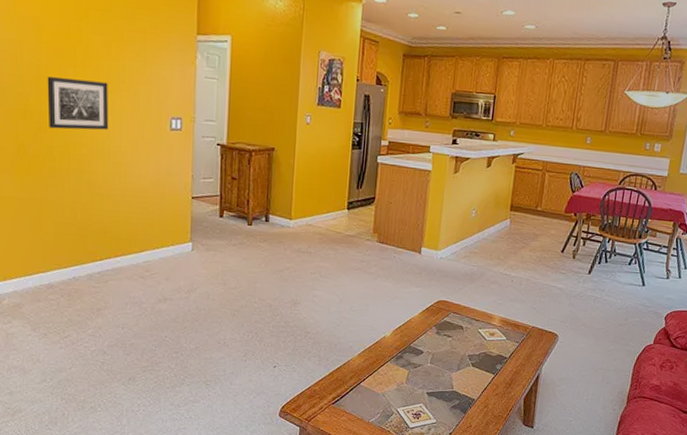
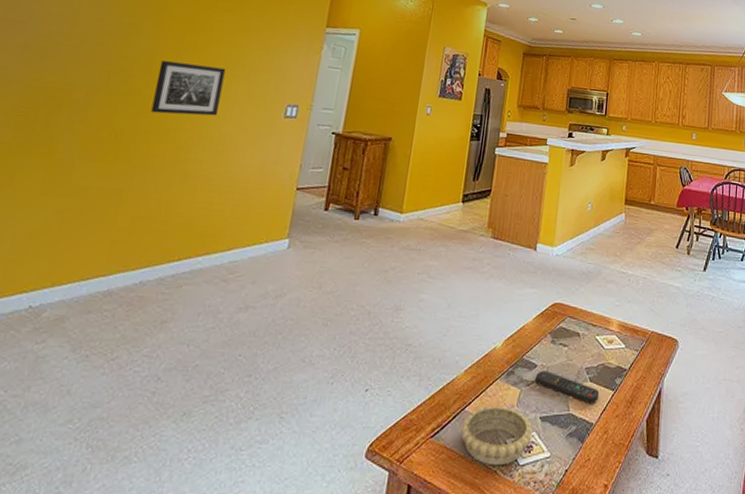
decorative bowl: none [358,382,421,428] -> present [461,405,533,466]
remote control: none [422,356,481,385] -> present [535,370,600,405]

